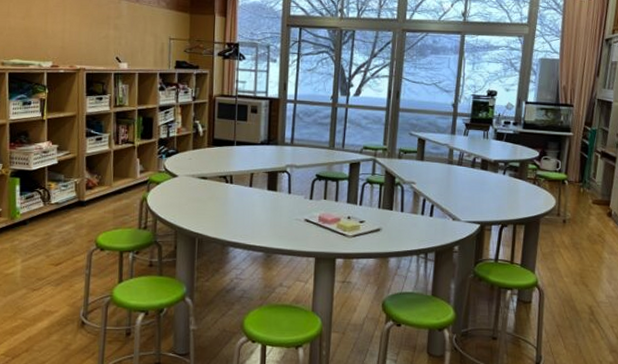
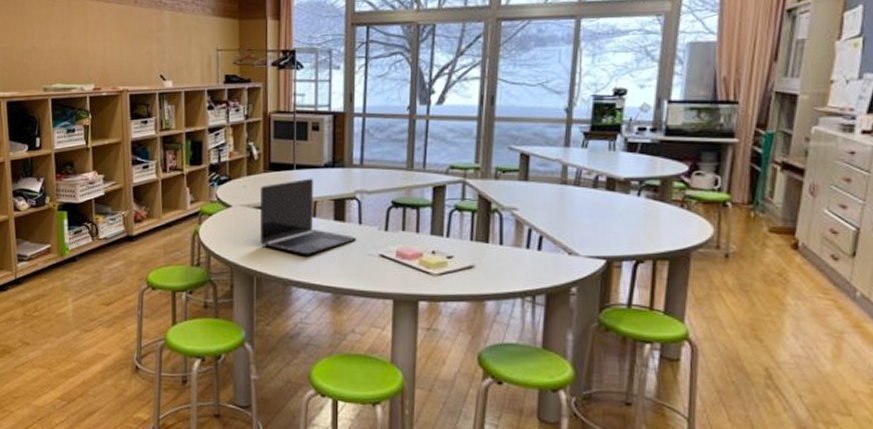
laptop: none [203,153,287,220] -> present [260,178,357,255]

